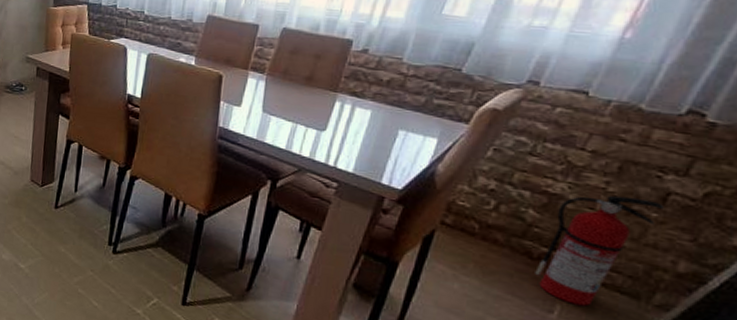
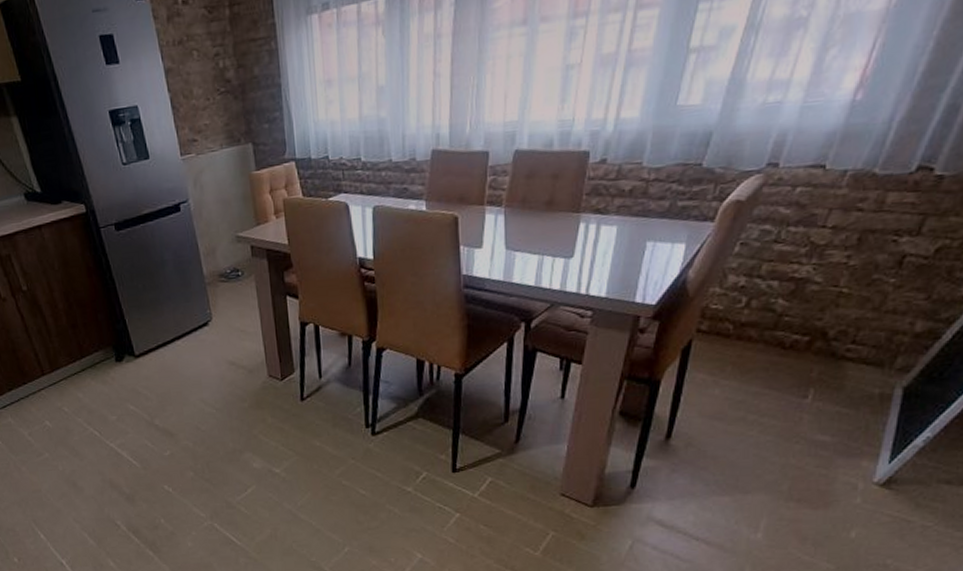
fire extinguisher: present [535,195,665,306] -> none [788,266,901,385]

